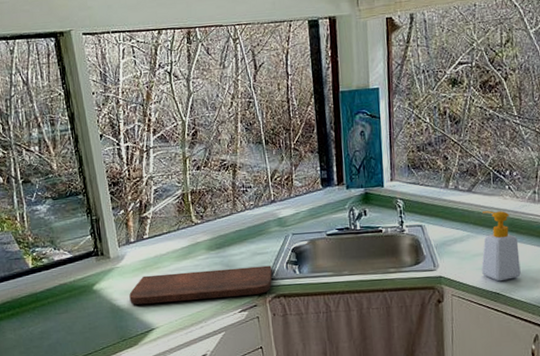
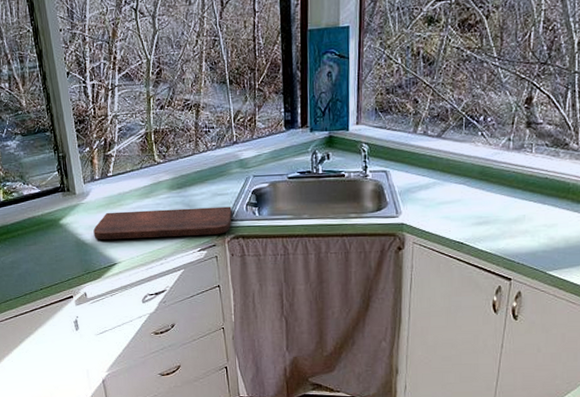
soap bottle: present [481,211,521,281] -> none [445,158,488,230]

